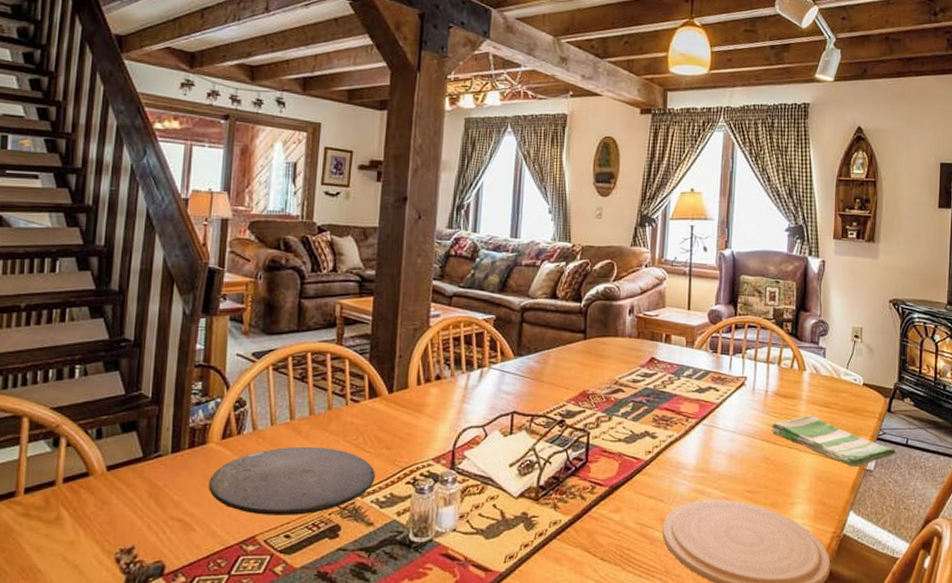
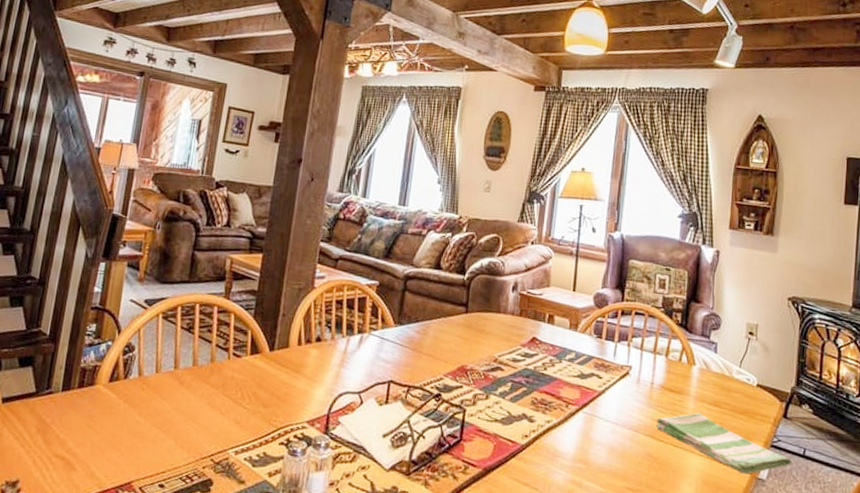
plate: present [209,446,375,515] -> none [92,395,251,466]

